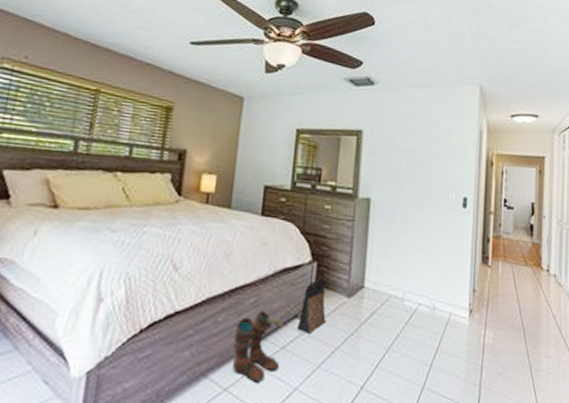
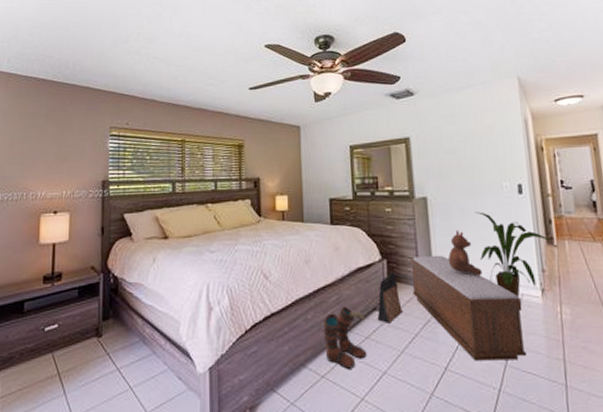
bench: none [340,262,449,383] -> present [410,255,526,361]
stuffed bear: none [381,238,415,290] -> present [448,230,482,276]
house plant: none [415,221,487,316] -> present [475,212,552,297]

